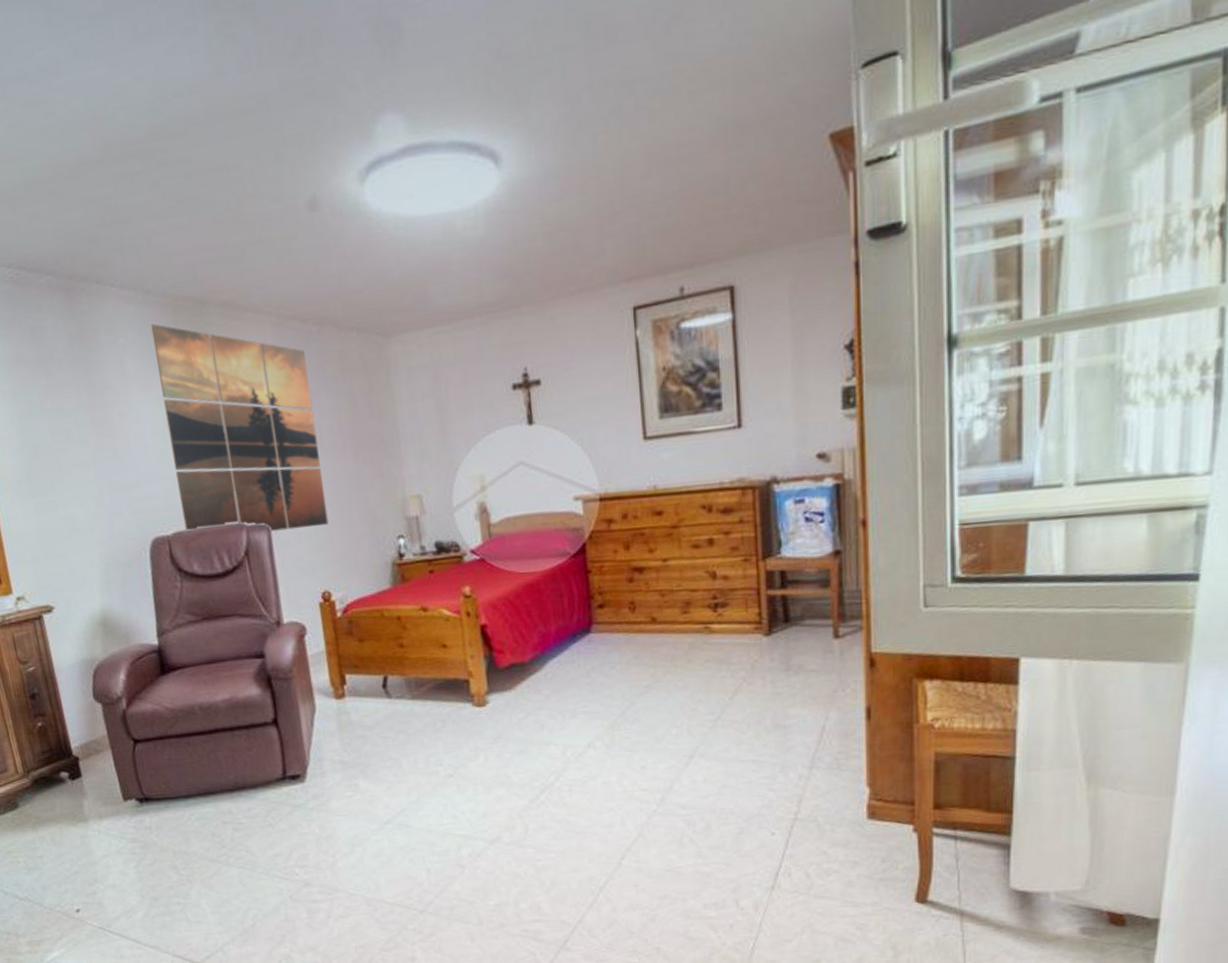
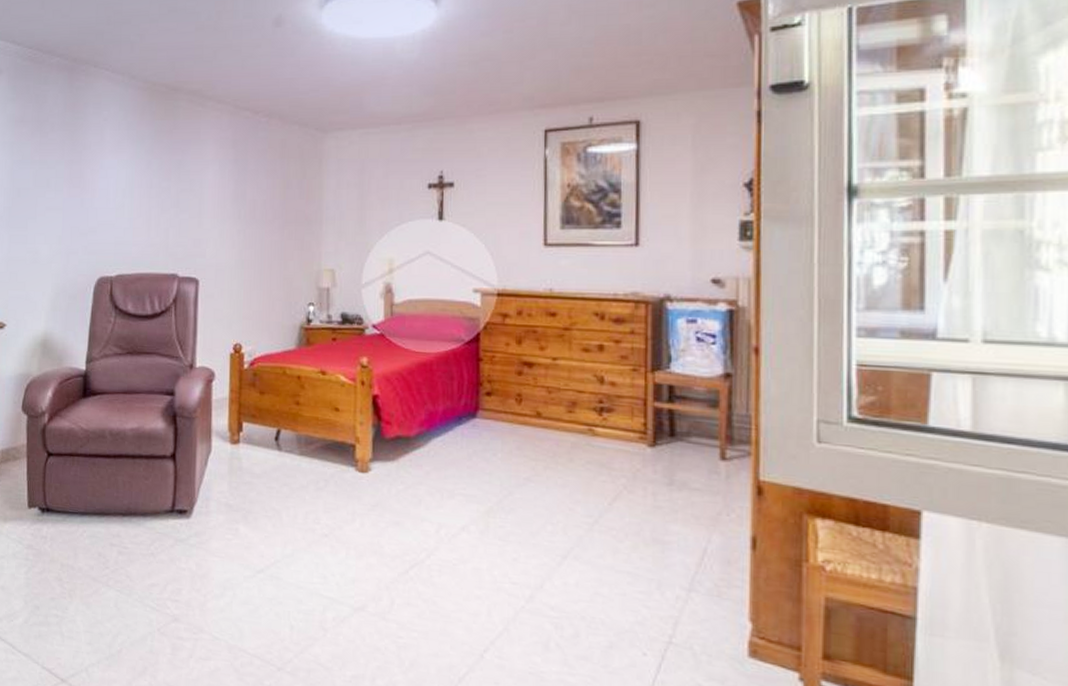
wall art: present [150,324,329,532] -> none [127,103,252,286]

